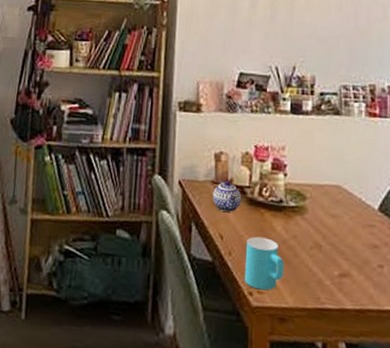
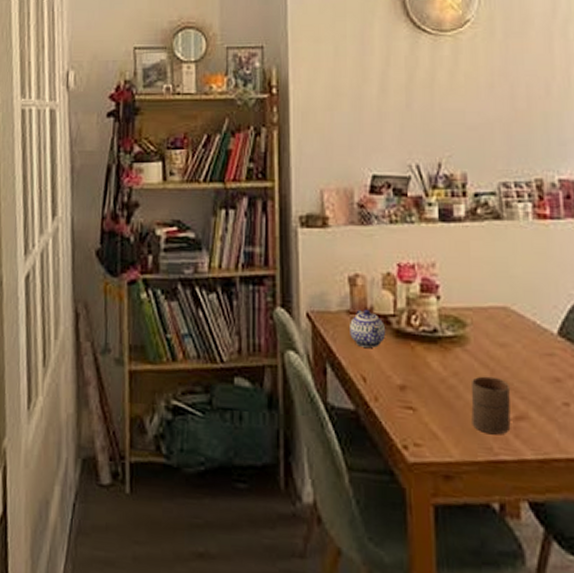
cup: present [244,236,284,291] -> none [395,376,445,442]
cup: none [305,240,338,288] -> present [470,376,511,435]

